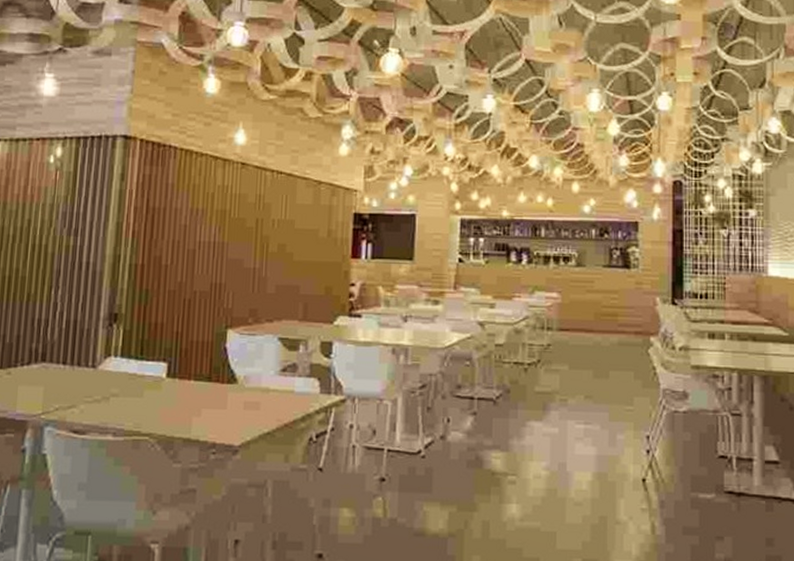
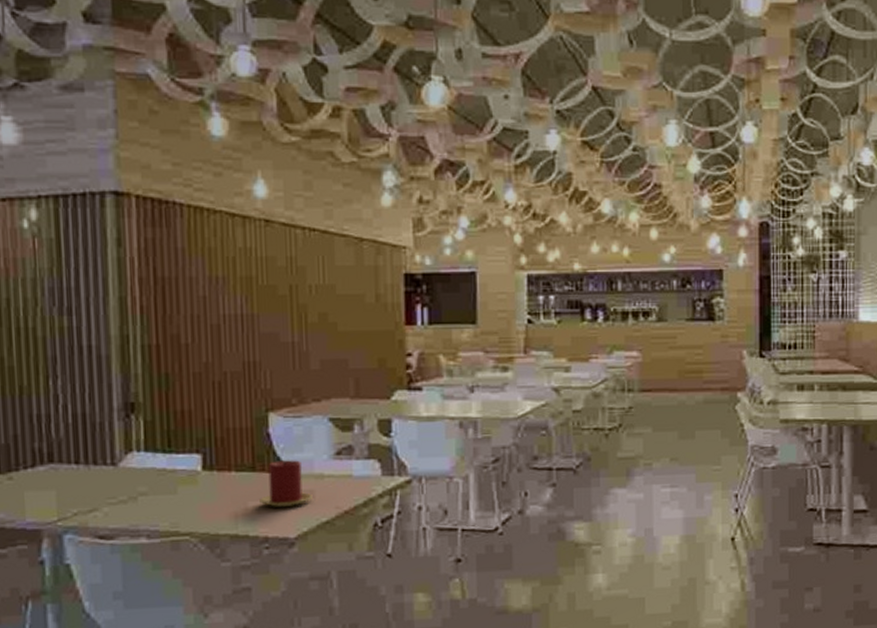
candle: none [212,373,258,416] -> present [259,460,313,507]

